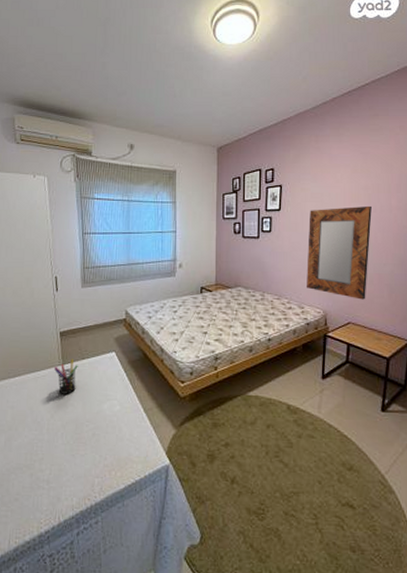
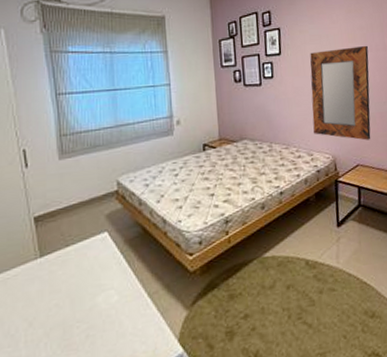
pen holder: present [54,358,78,394] -> none [29,247,61,295]

